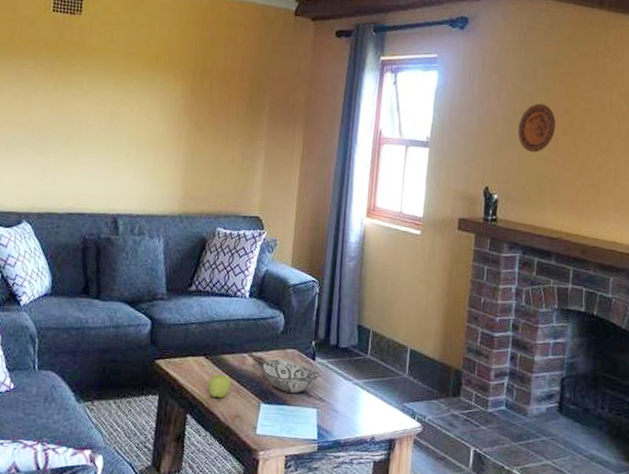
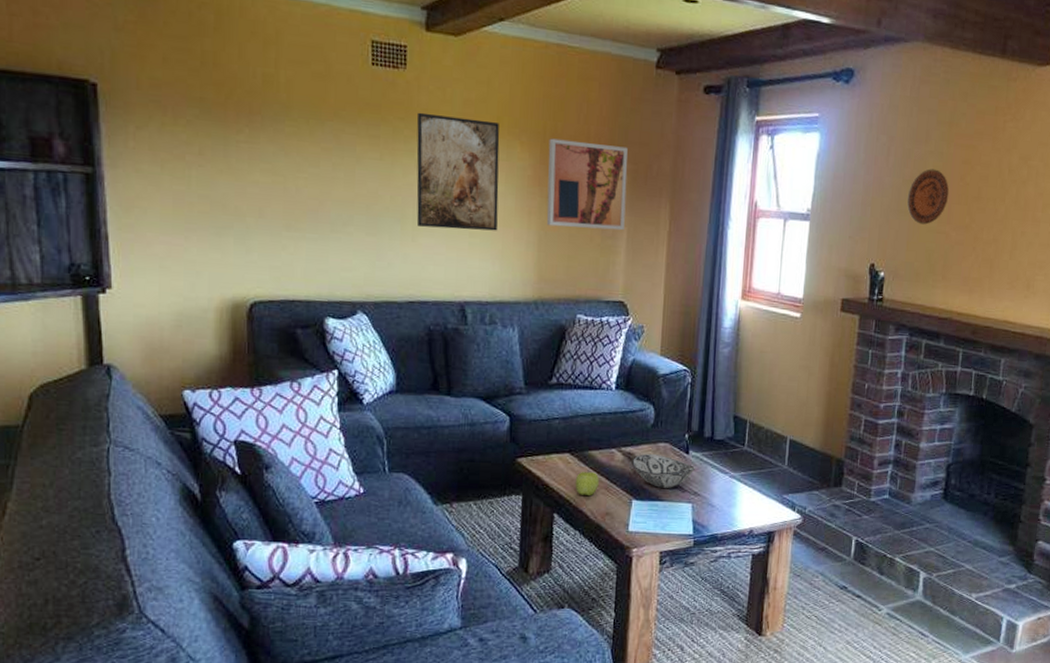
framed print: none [80,50,157,152] -> present [416,112,500,231]
wall art: none [194,73,268,154] -> present [546,138,628,231]

